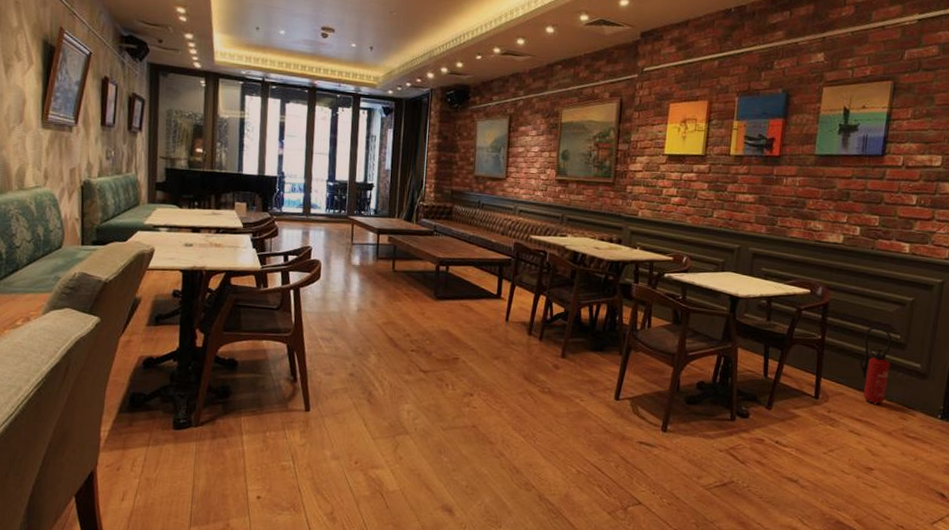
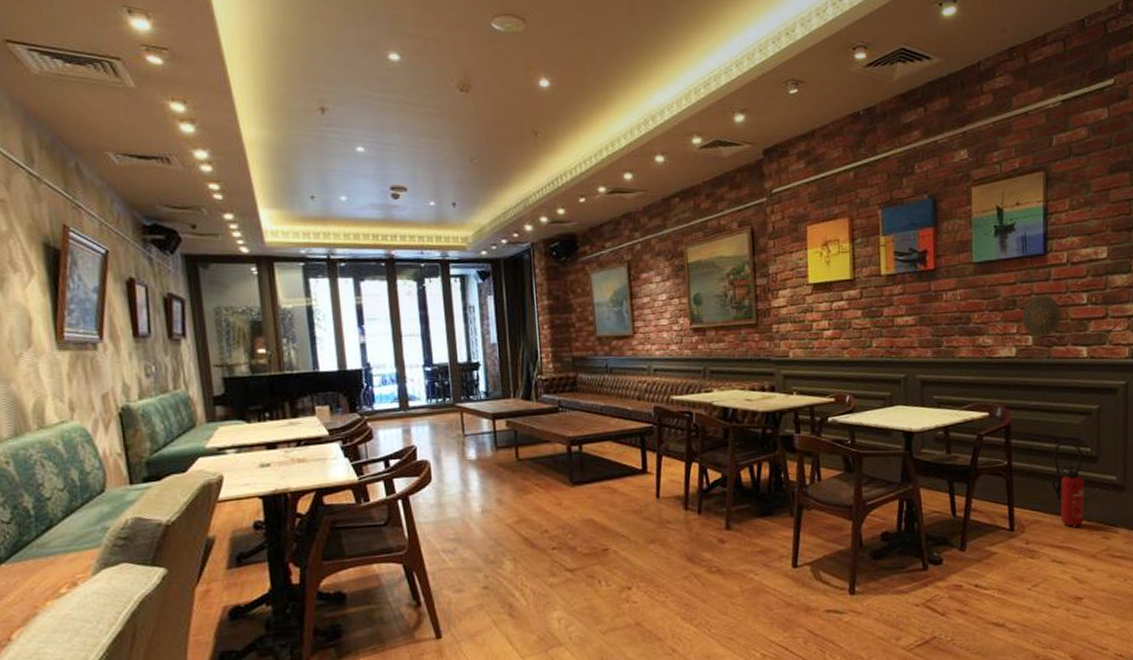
decorative plate: none [853,192,891,230] -> present [1022,295,1062,338]

